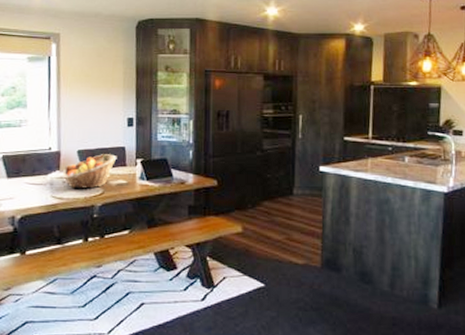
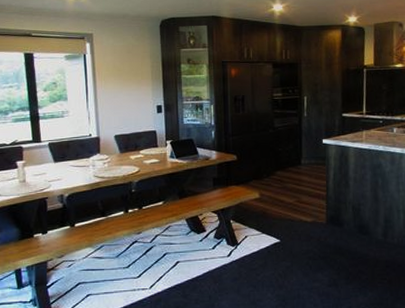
fruit basket: present [62,154,117,189] -> none [102,137,149,168]

